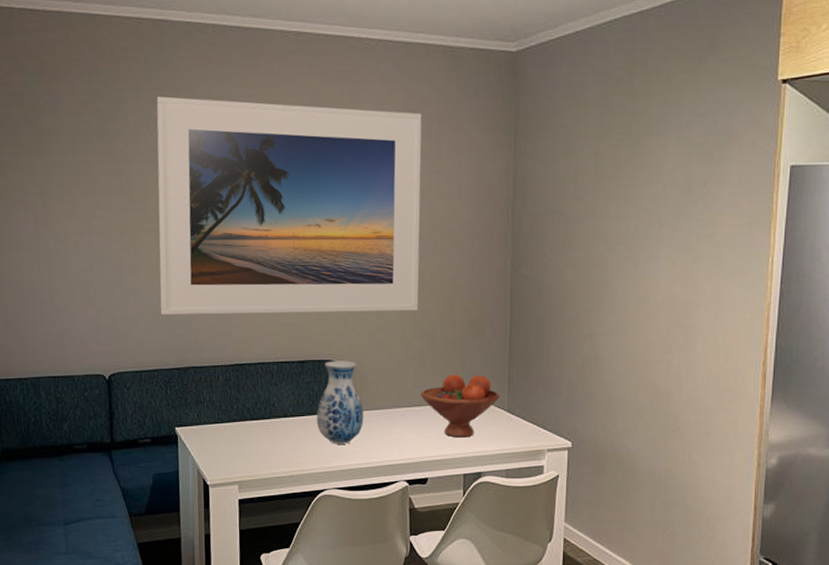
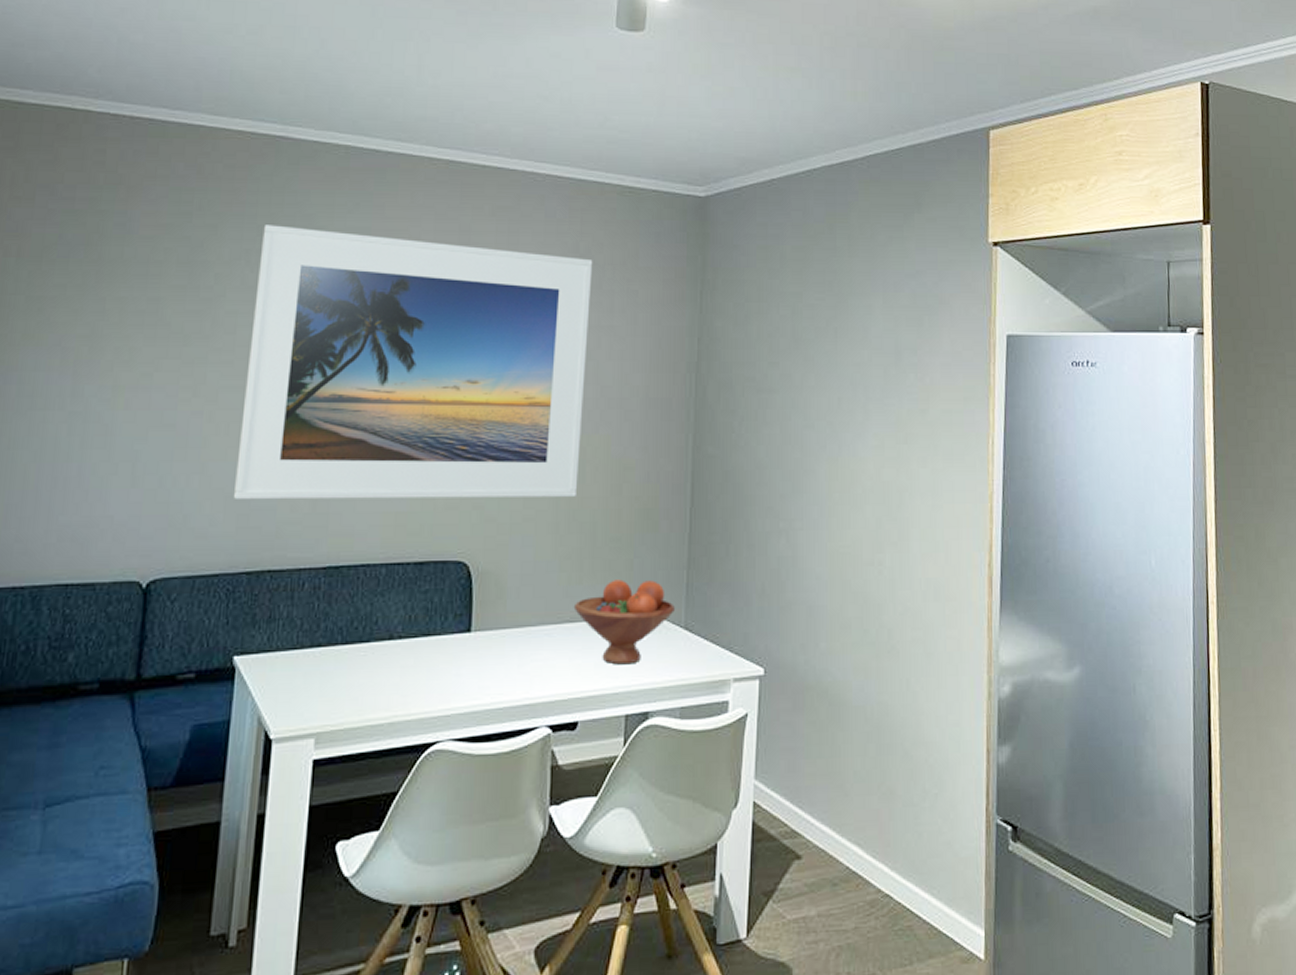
vase: present [317,360,364,444] -> none [433,561,498,677]

